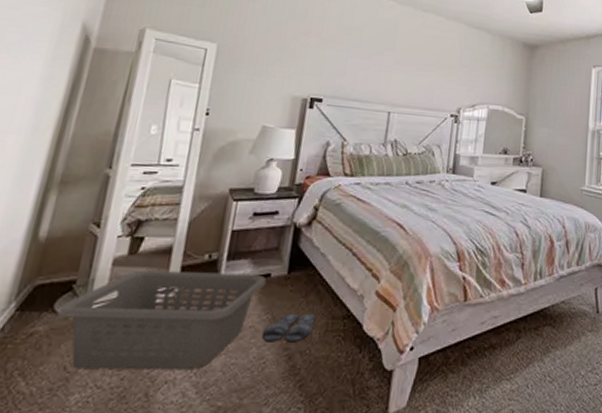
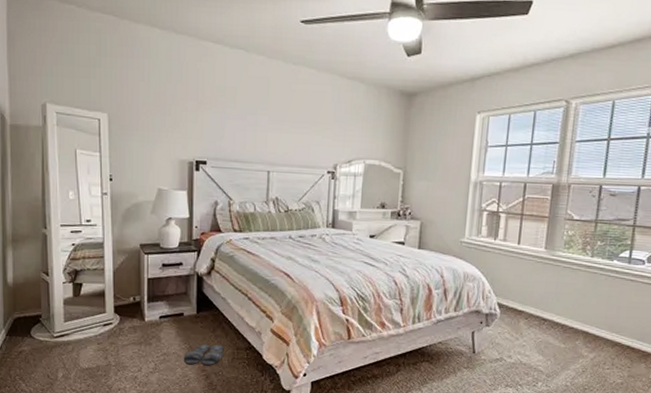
laundry basket: present [57,270,267,369] -> none [34,308,181,381]

